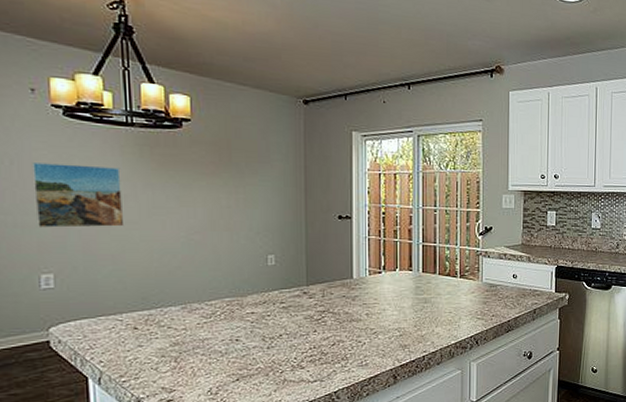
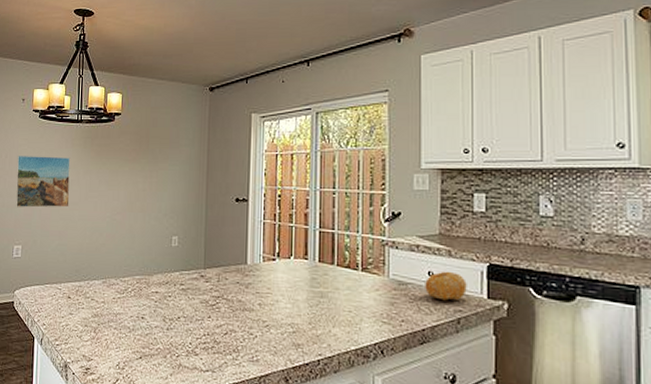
fruit: none [510,273,541,297] -> present [425,271,467,301]

